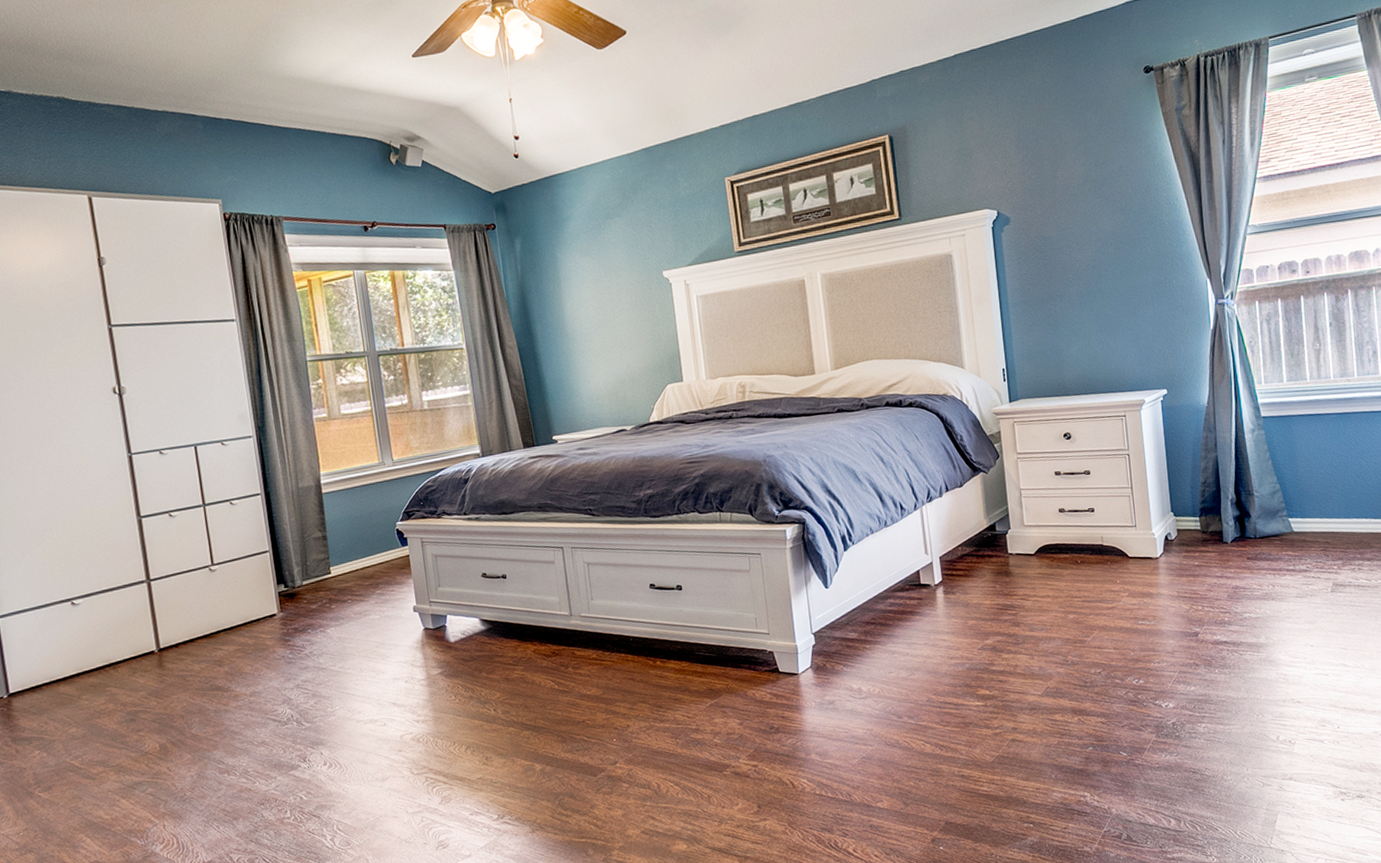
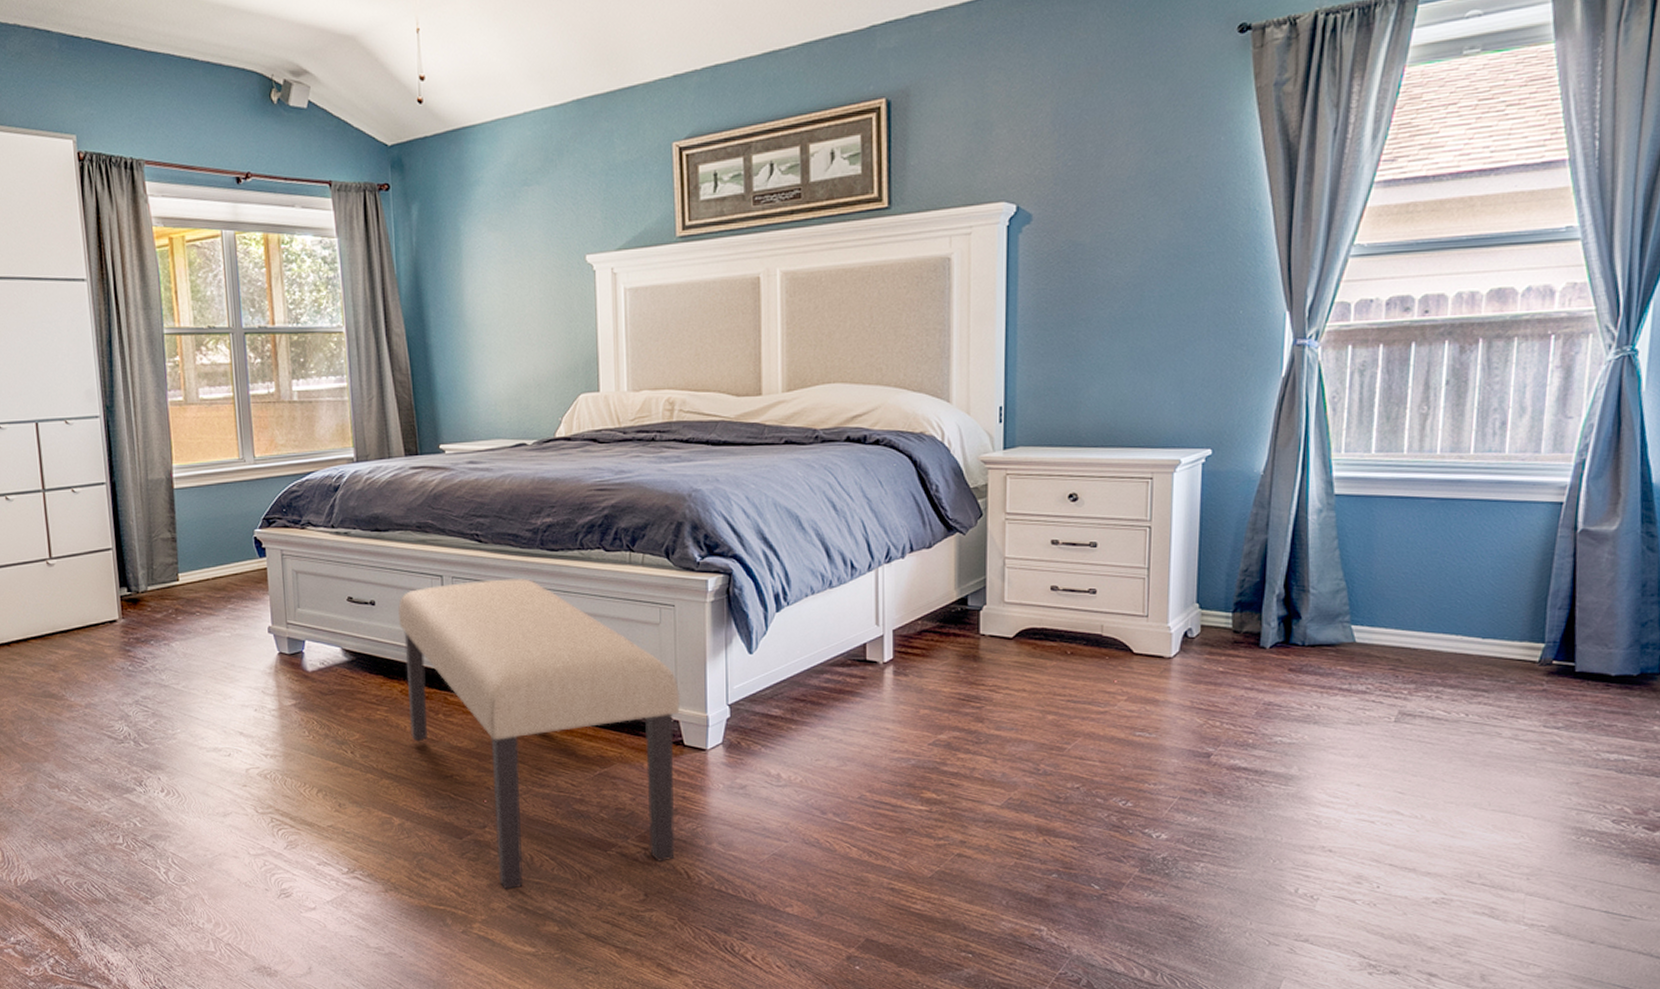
bench: none [526,543,780,817] -> present [397,578,681,890]

